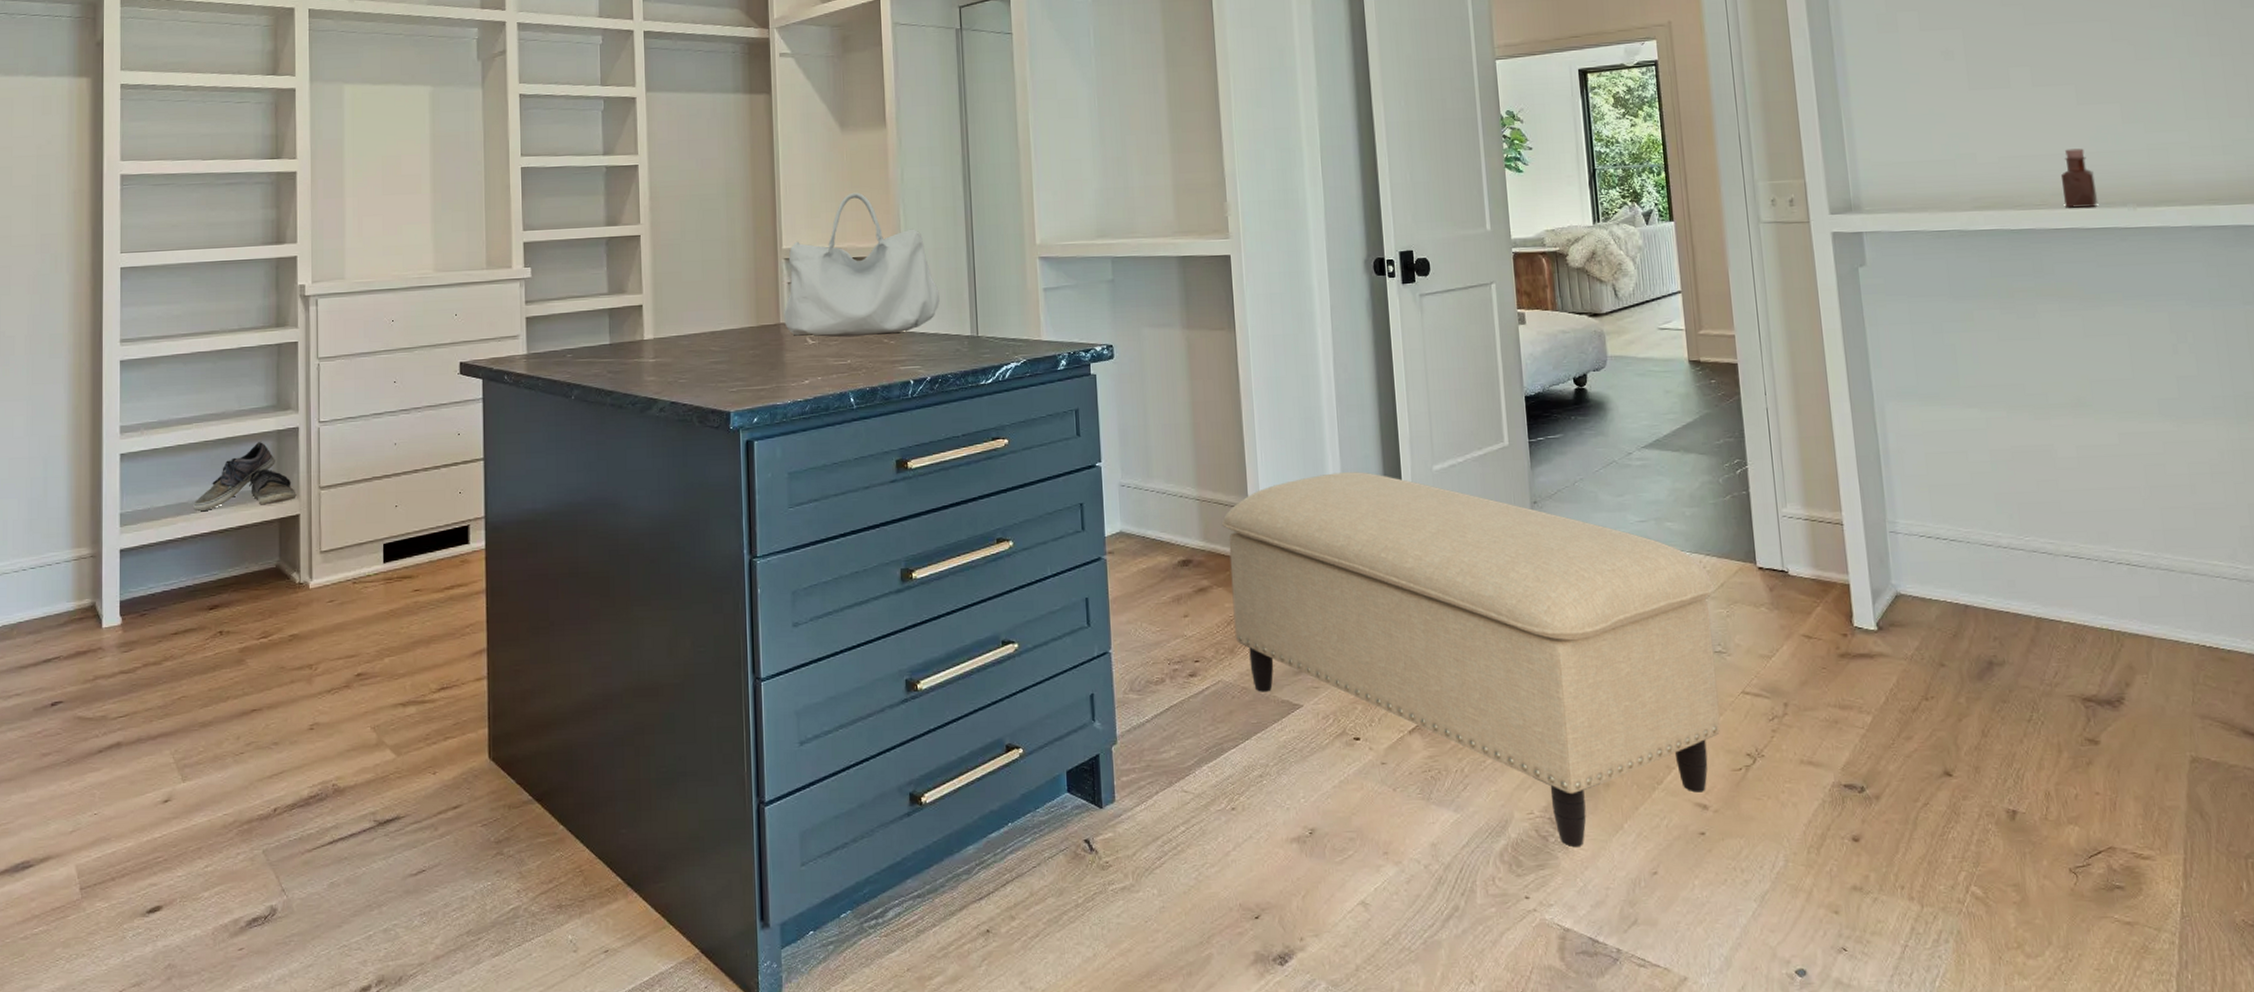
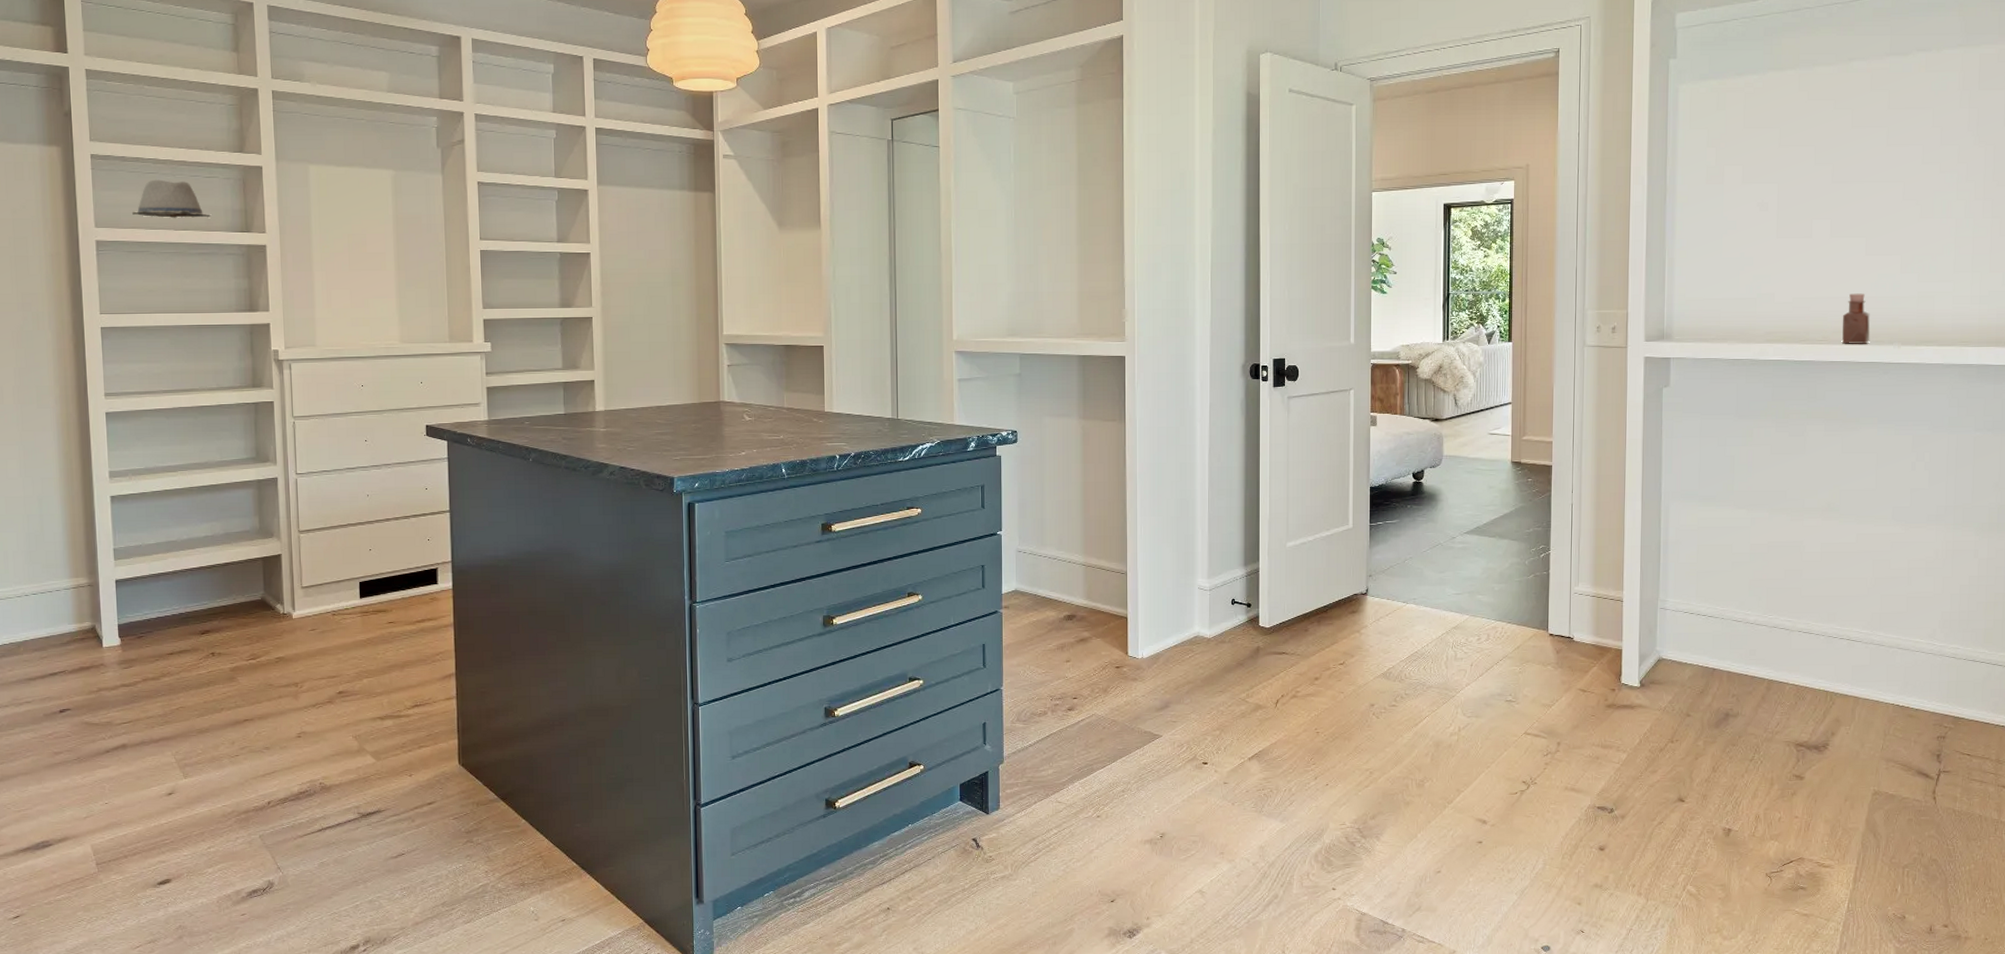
hat: none [159,107,240,148] -> present [131,179,210,218]
shoe: present [193,442,295,512] -> none [182,490,277,550]
handbag: present [784,192,940,338] -> none [724,286,865,416]
ottoman: present [1221,472,1721,846] -> none [1103,546,1511,850]

